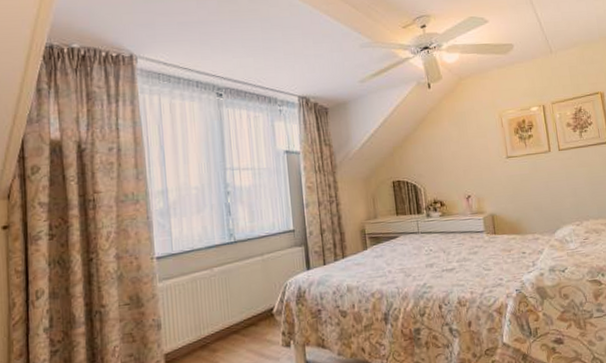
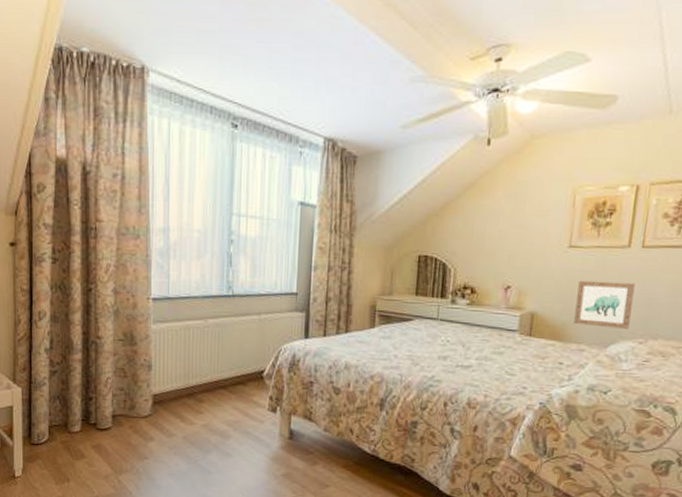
wall art: none [521,178,566,219] -> present [574,280,635,329]

